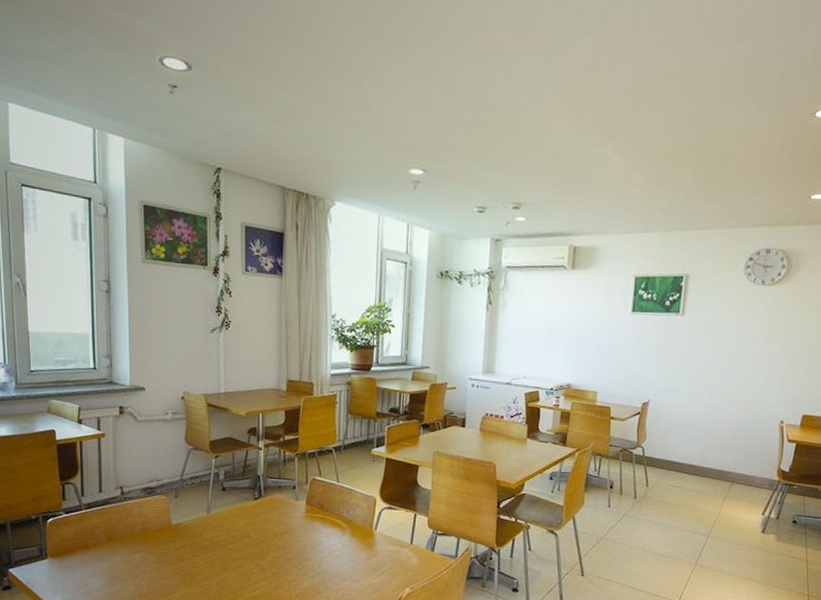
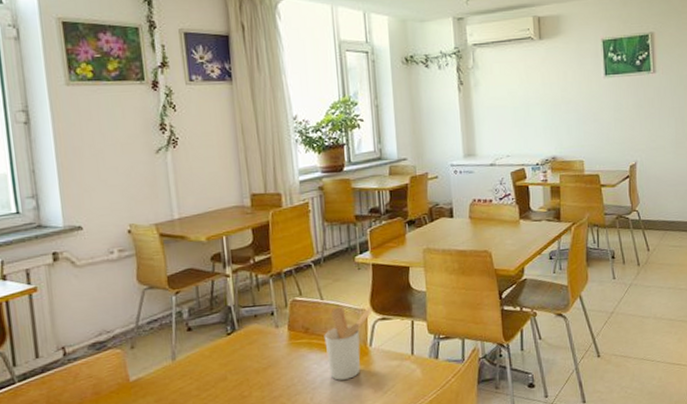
utensil holder: none [336,491,381,555] -> present [324,306,372,381]

